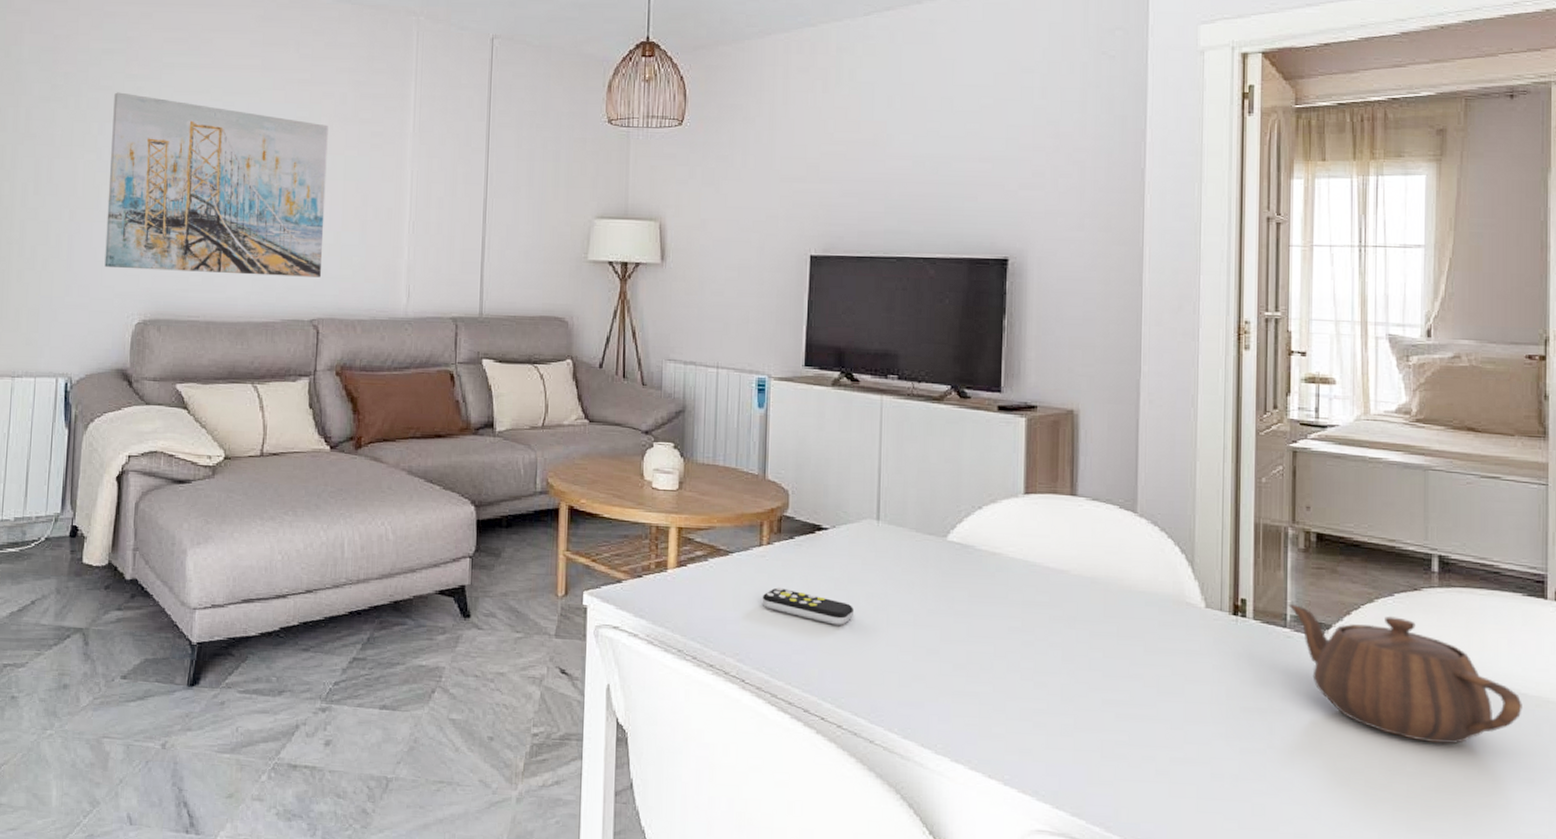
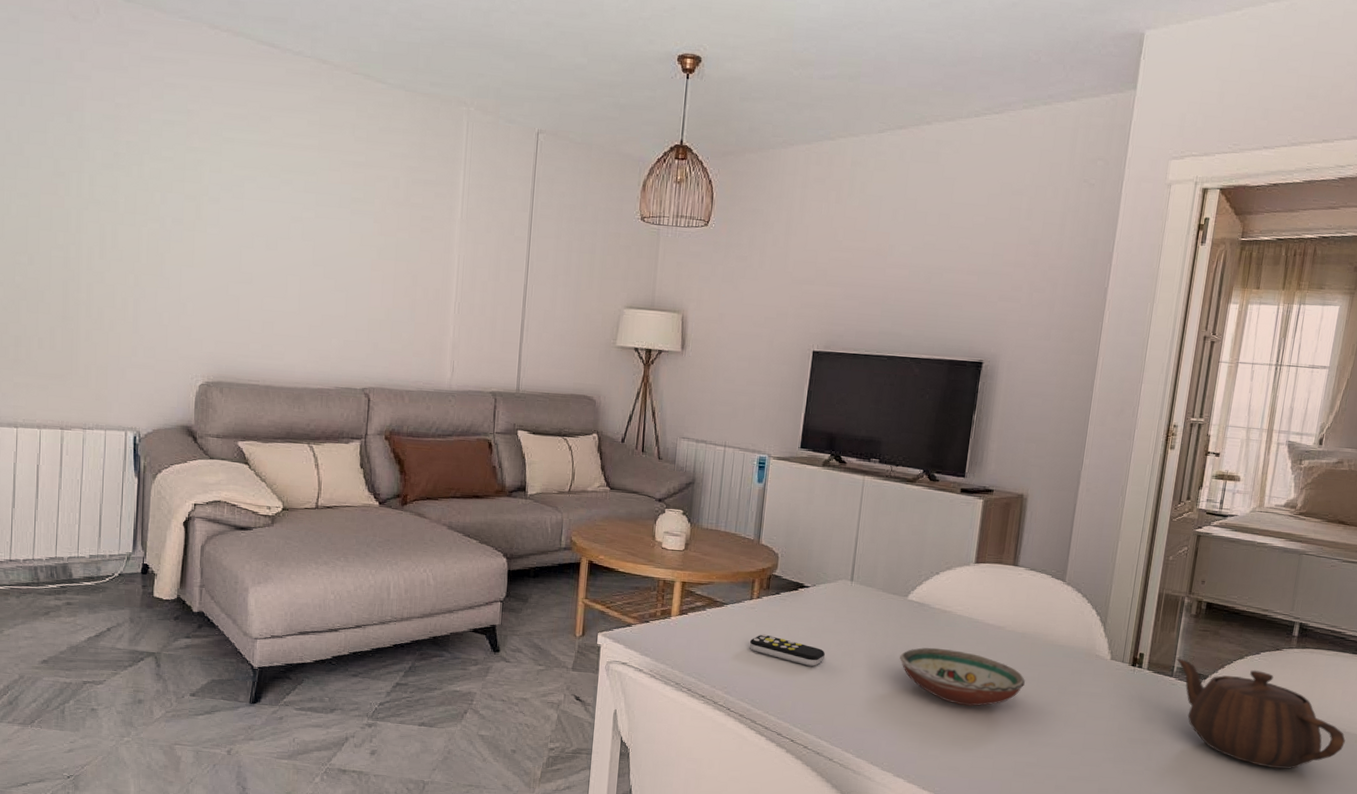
wall art: present [104,92,328,277] -> none [169,164,381,350]
decorative bowl: none [944,598,1103,671] -> present [900,647,1026,707]

